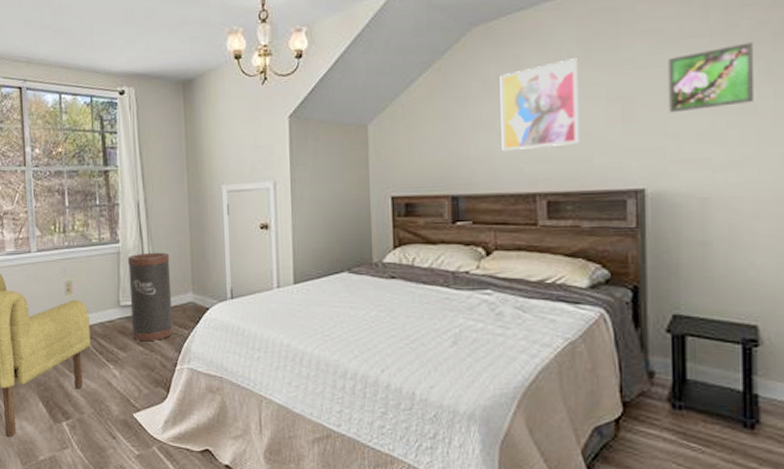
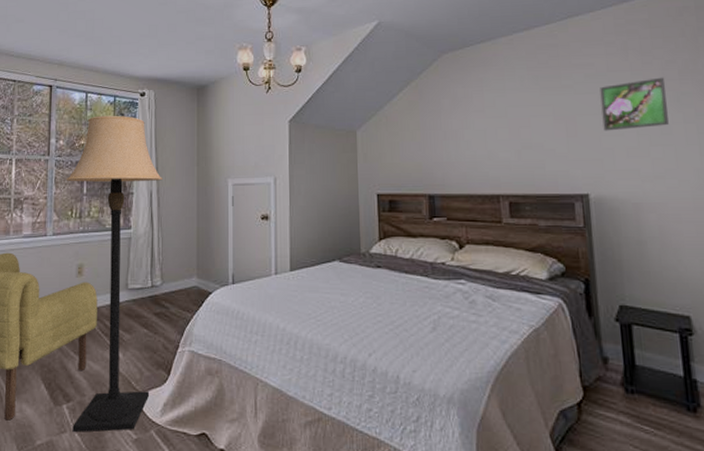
lamp: none [45,118,151,448] -> present [66,115,163,432]
trash can: present [128,252,173,340] -> none [137,239,178,323]
wall art: present [500,58,579,151] -> none [466,83,533,157]

